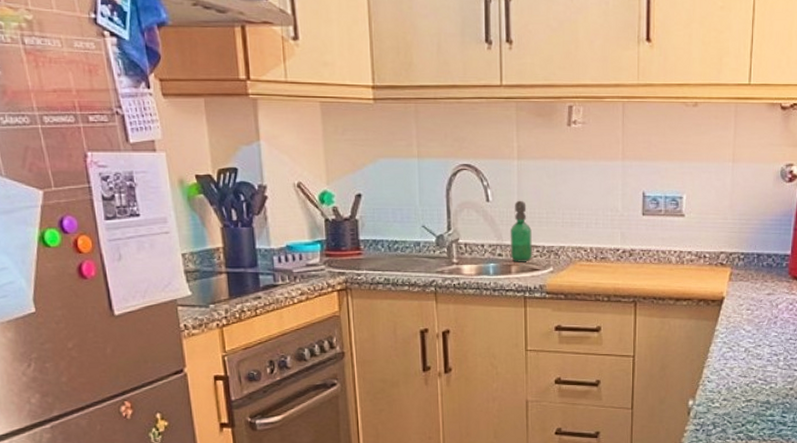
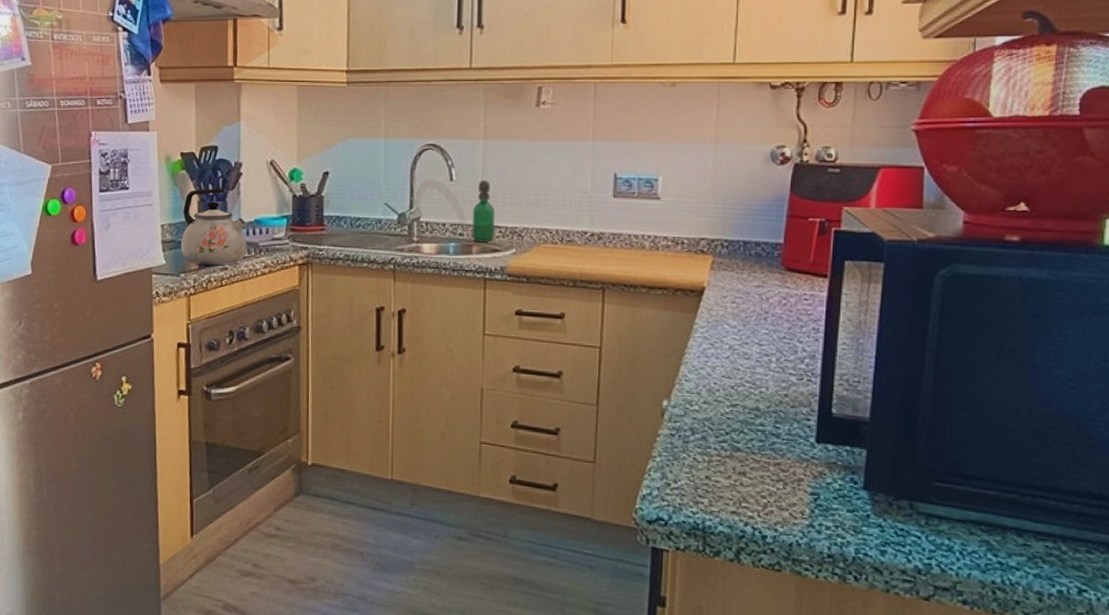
kettle: none [205,213,281,295] -> present [180,188,247,266]

